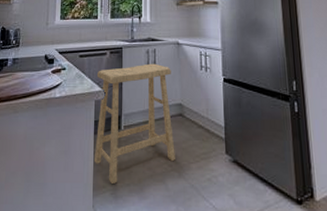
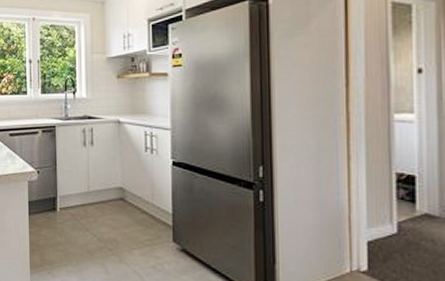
stool: present [93,63,175,185] -> none [28,143,116,264]

